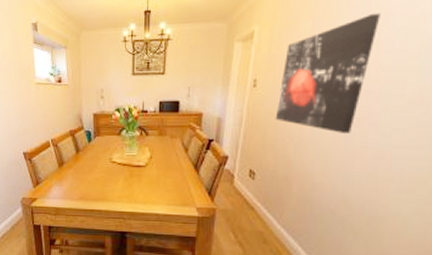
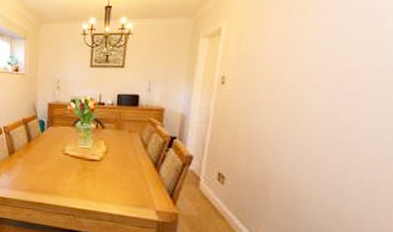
wall art: present [275,13,380,133] -> none [247,12,368,140]

